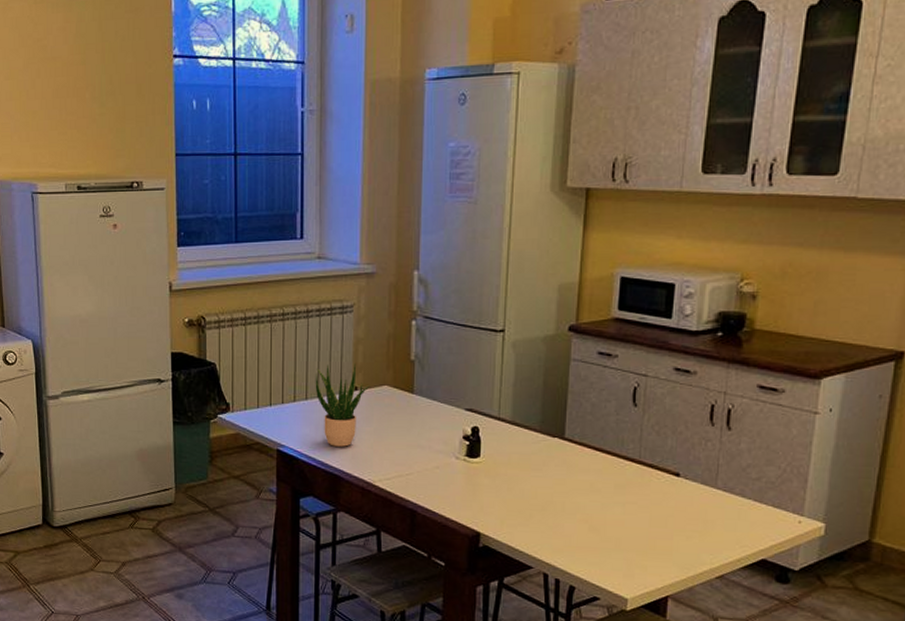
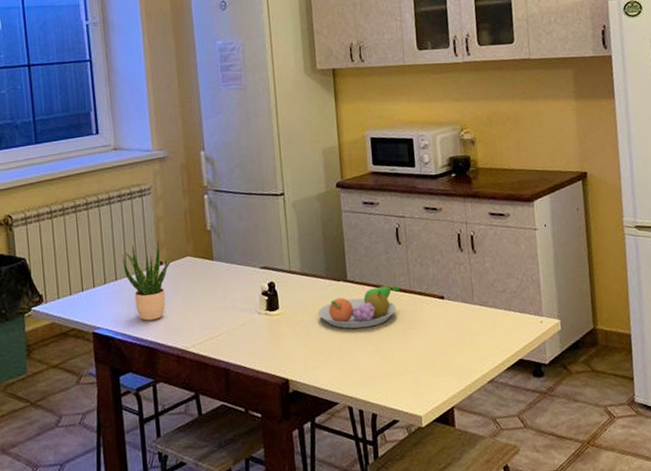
fruit bowl: none [523,450,627,494] -> present [317,285,400,329]

